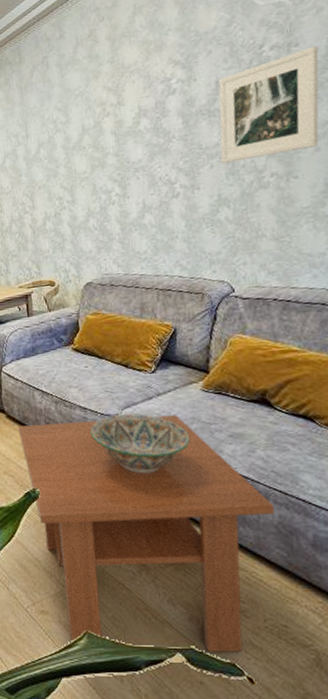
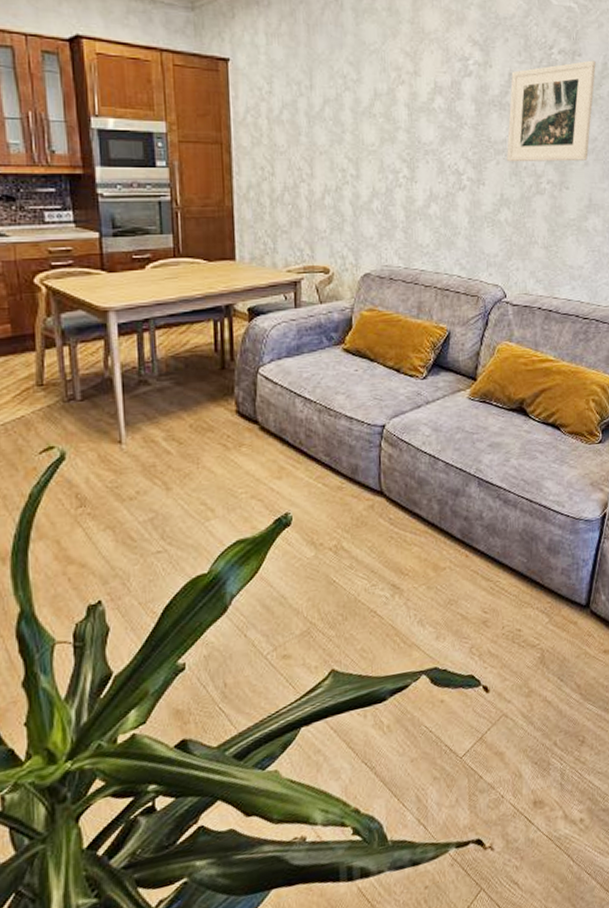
coffee table: present [18,415,275,652] -> none [273,424,521,688]
decorative bowl: present [90,413,190,474] -> none [355,423,453,489]

